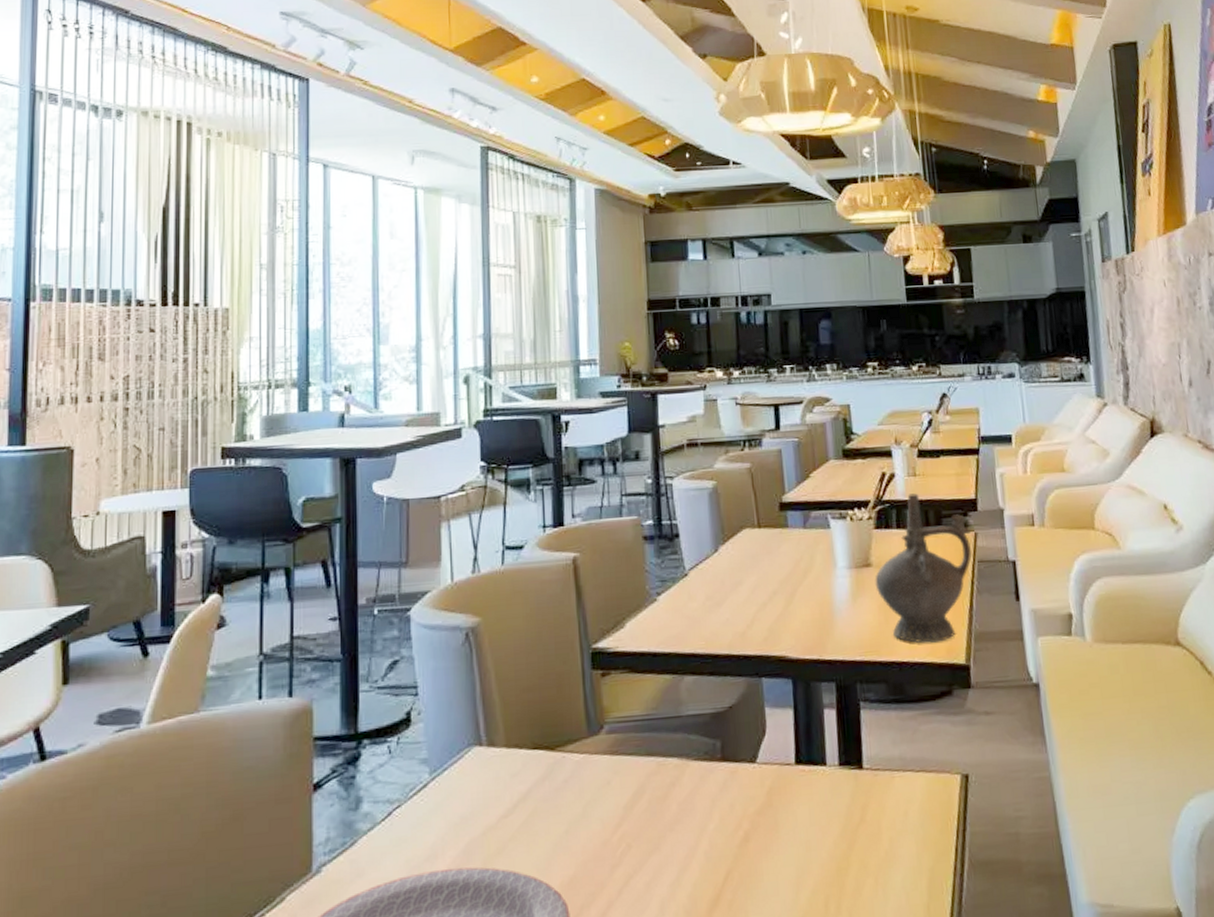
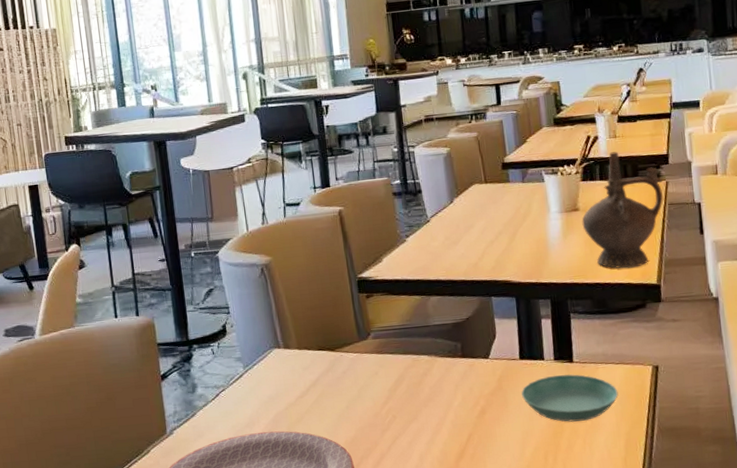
saucer: none [797,784,919,854] -> present [521,373,619,422]

